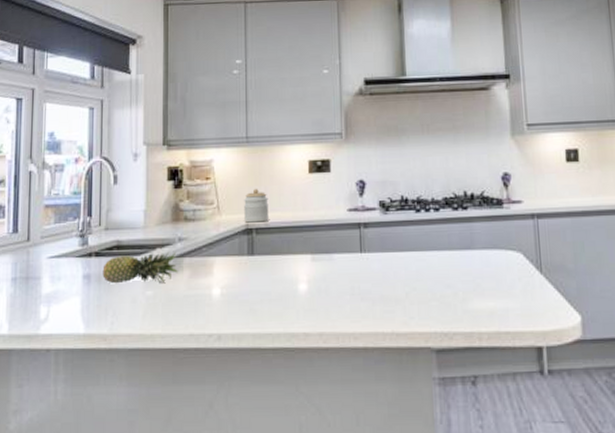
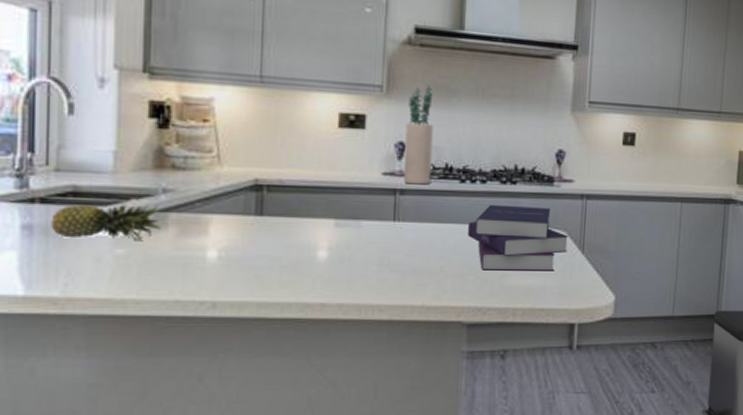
jar: present [244,188,269,223] -> none [253,138,286,179]
vase: none [364,128,389,218] -> present [403,85,433,185]
book: none [427,230,525,295] -> present [468,204,568,271]

